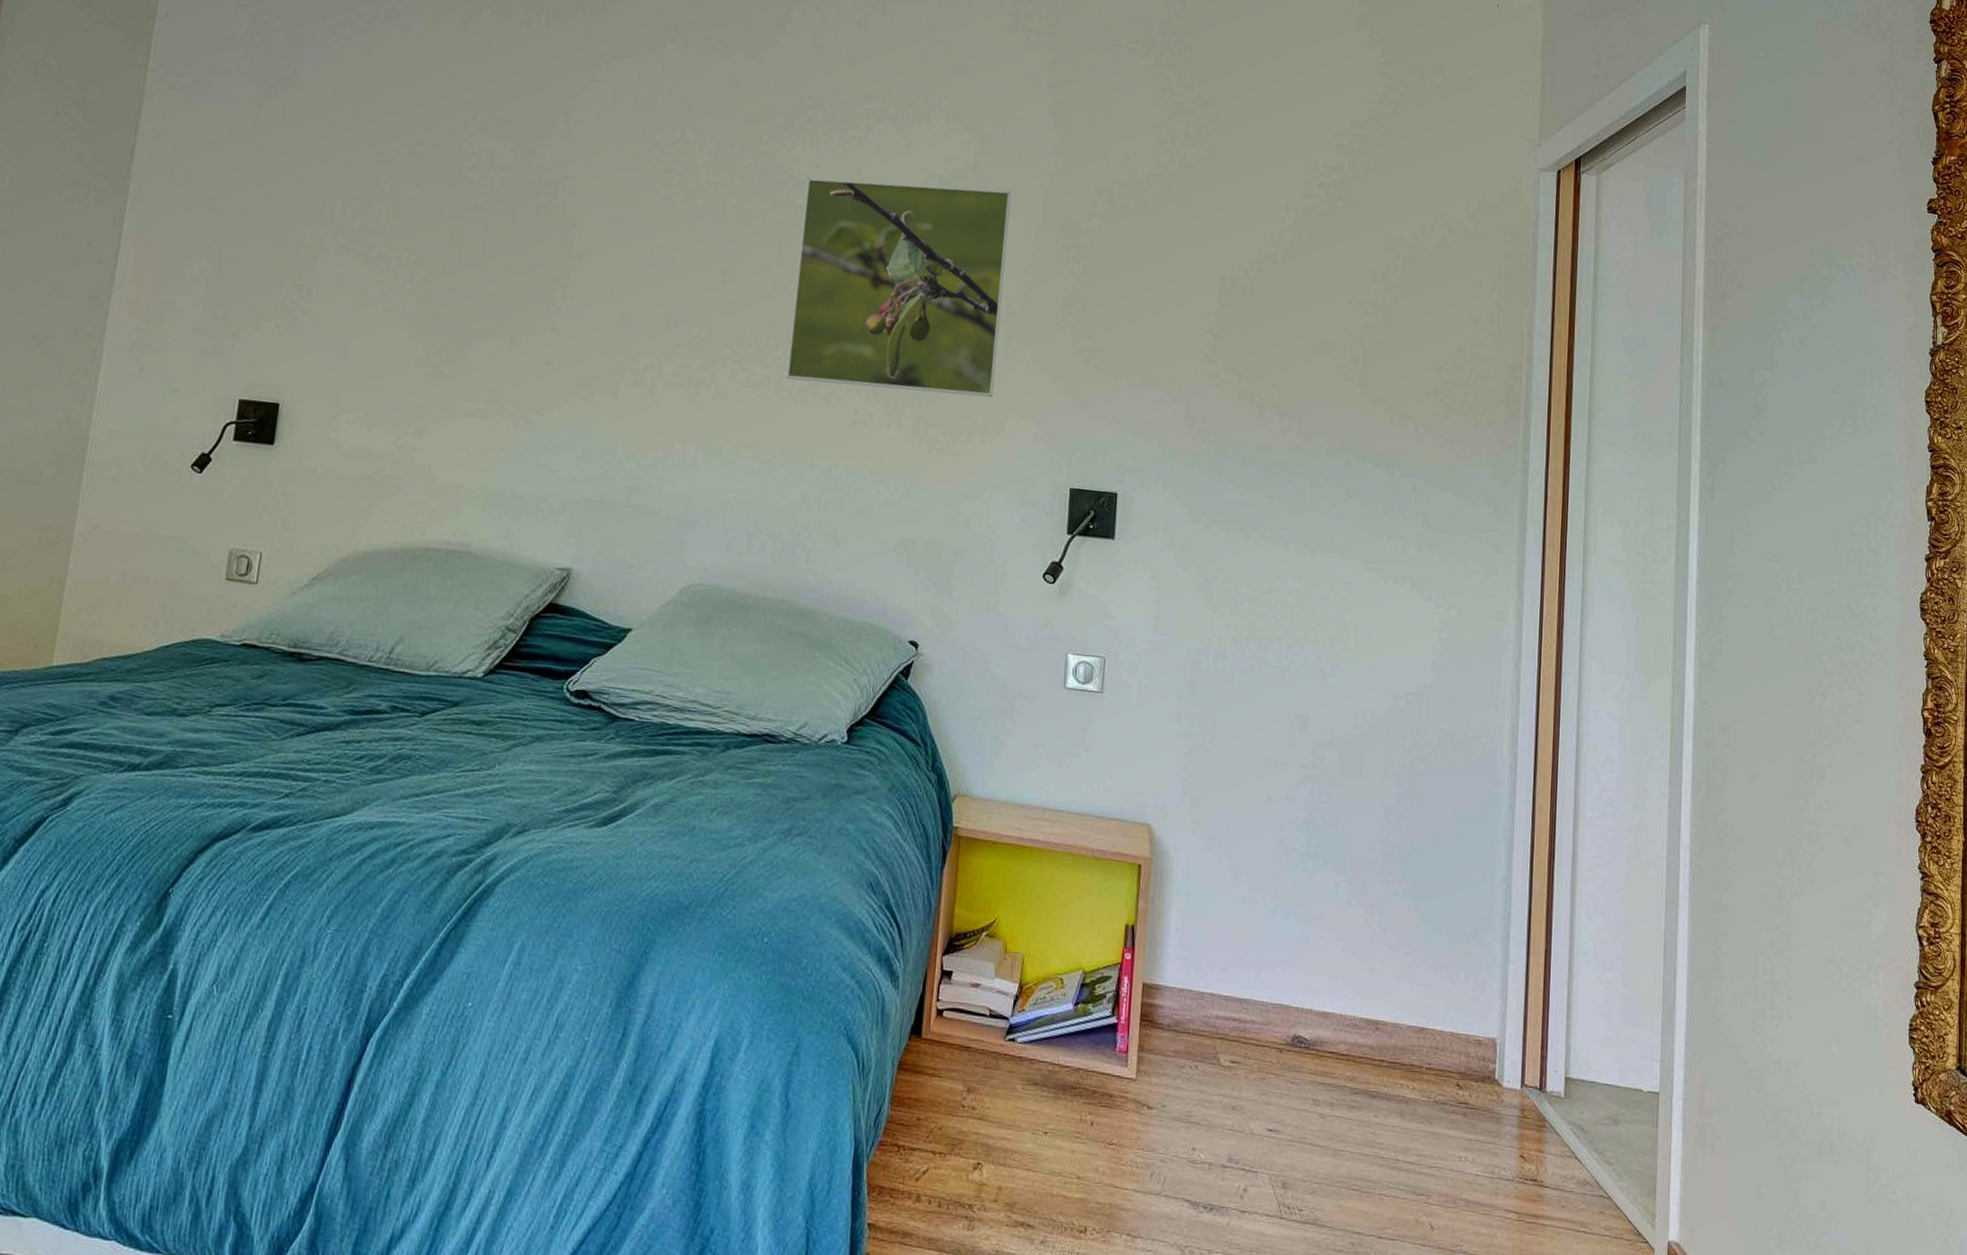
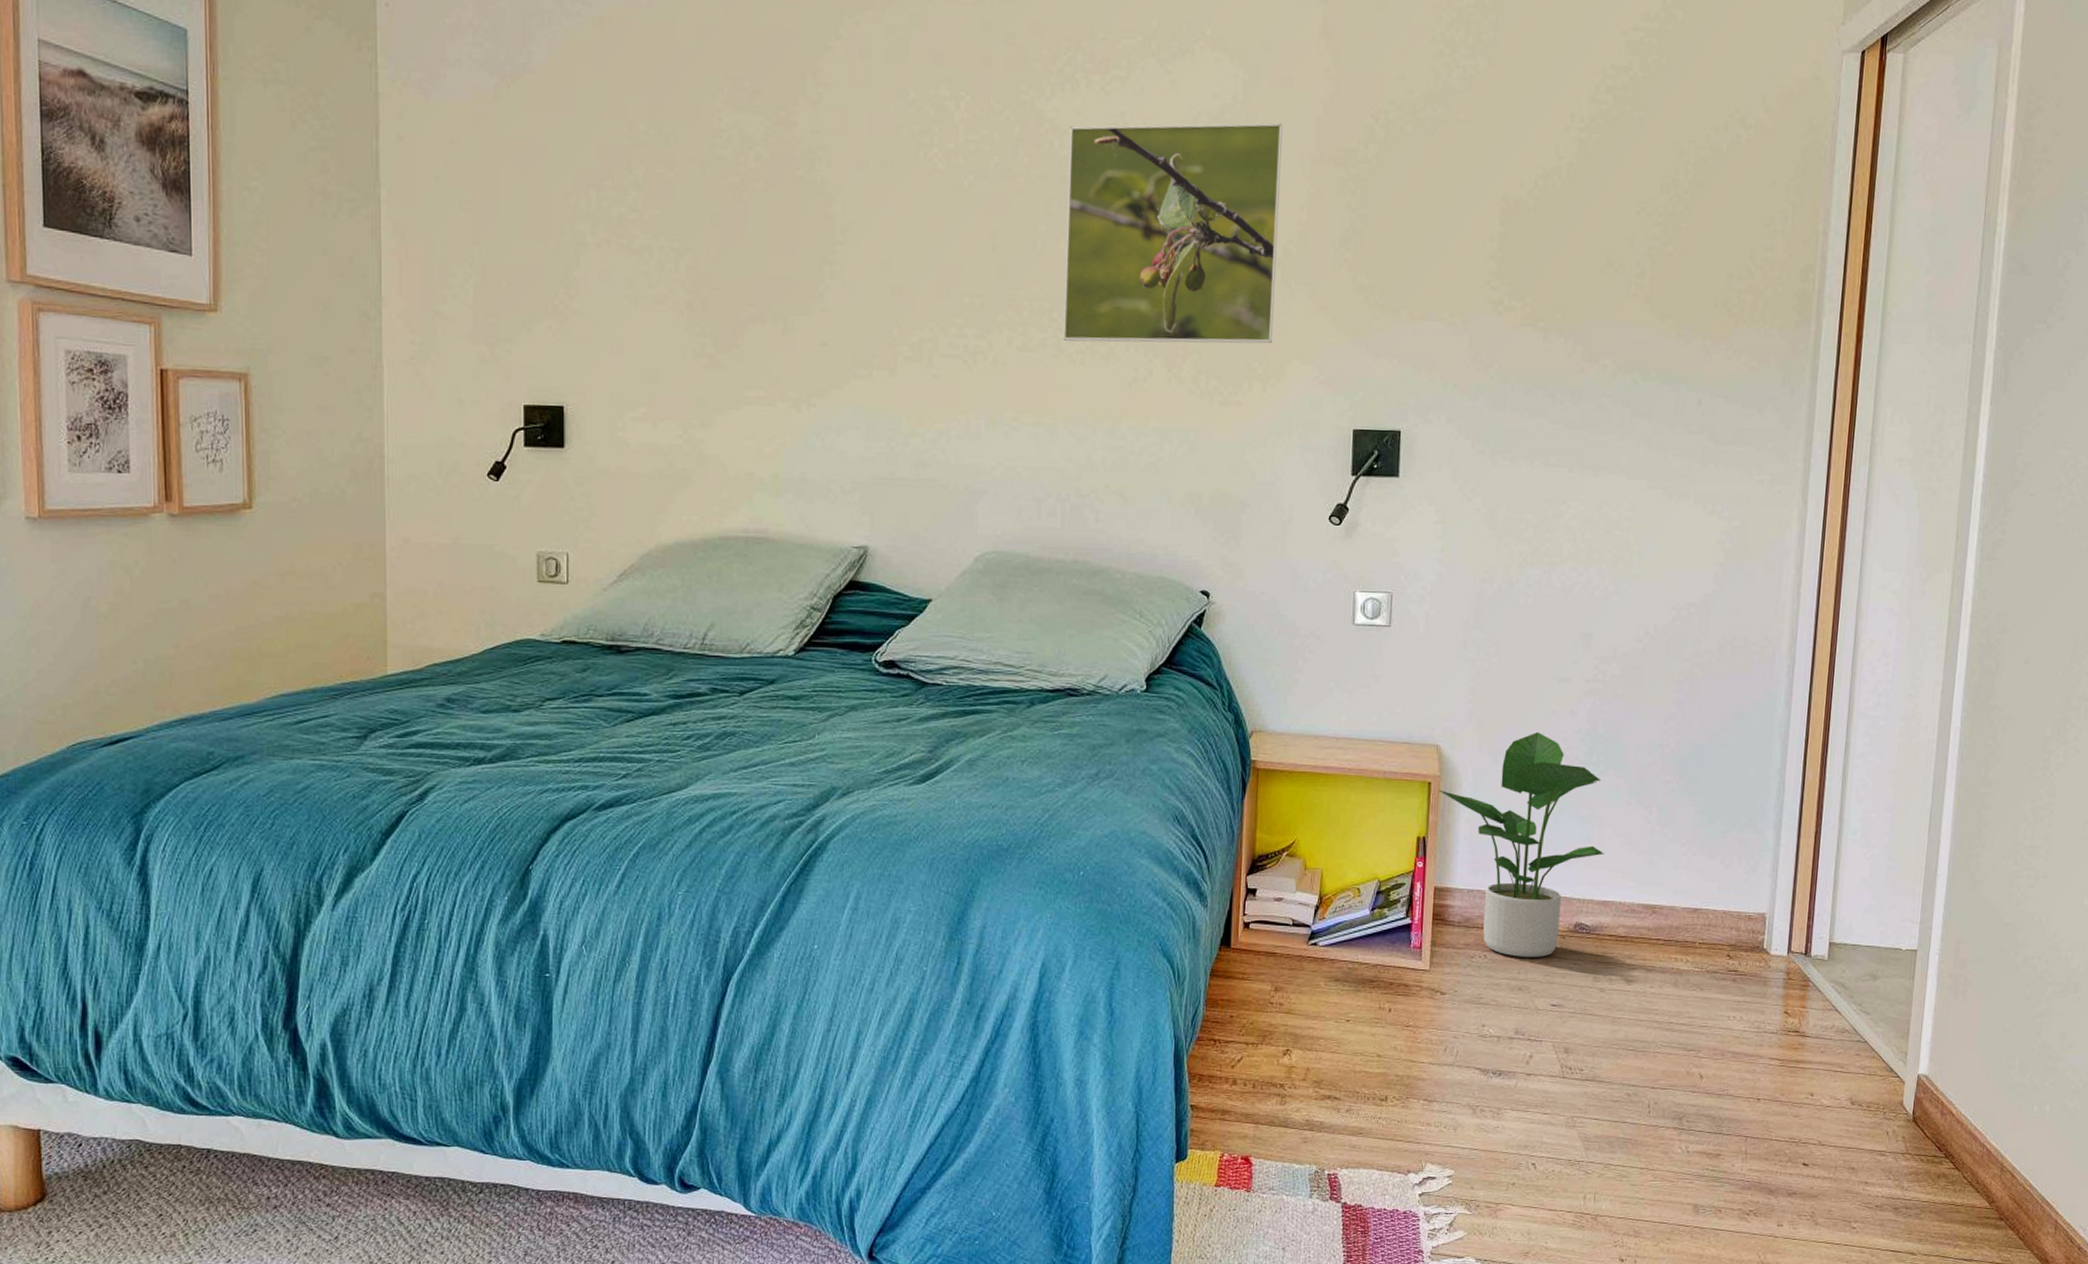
potted plant: none [1149,816,1324,1073] -> present [1439,731,1605,958]

